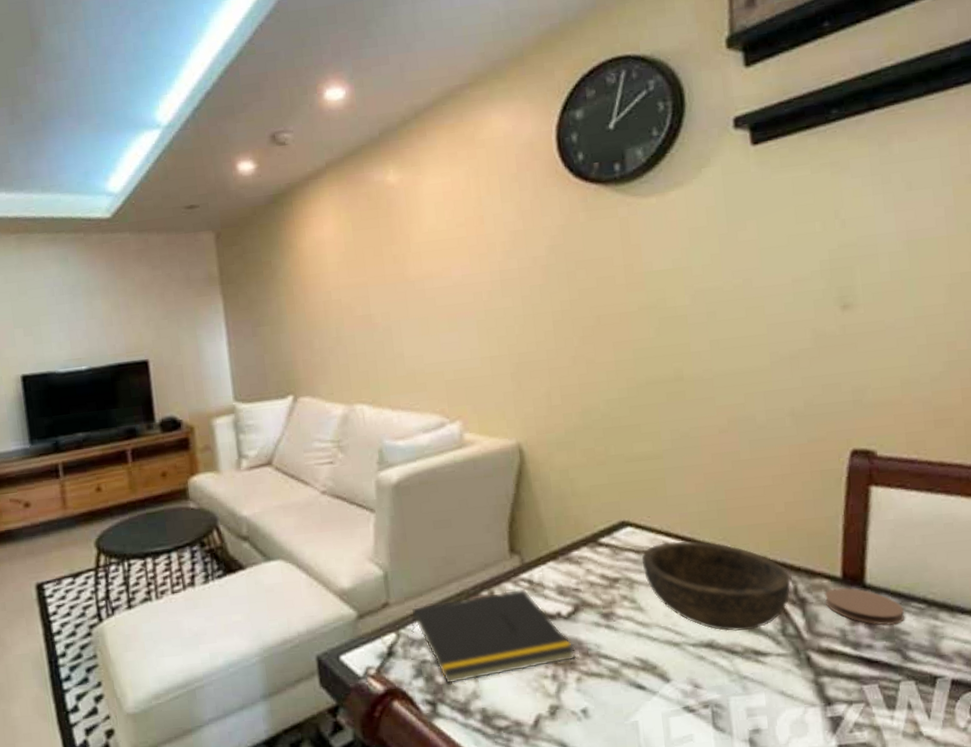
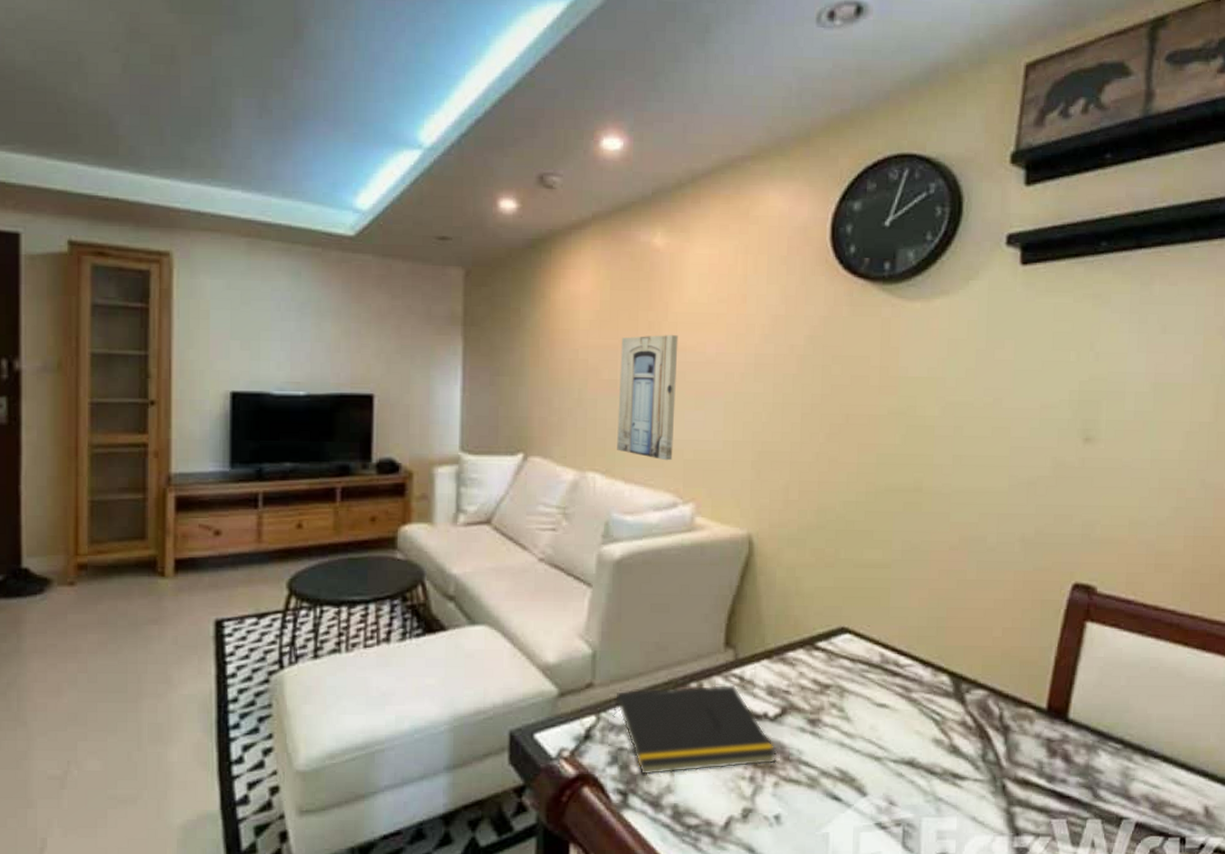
wall art: none [370,264,434,385] -> present [617,335,678,461]
bowl: present [641,540,791,632] -> none [855,654,998,752]
coaster: present [825,588,905,626] -> none [1028,719,1102,763]

